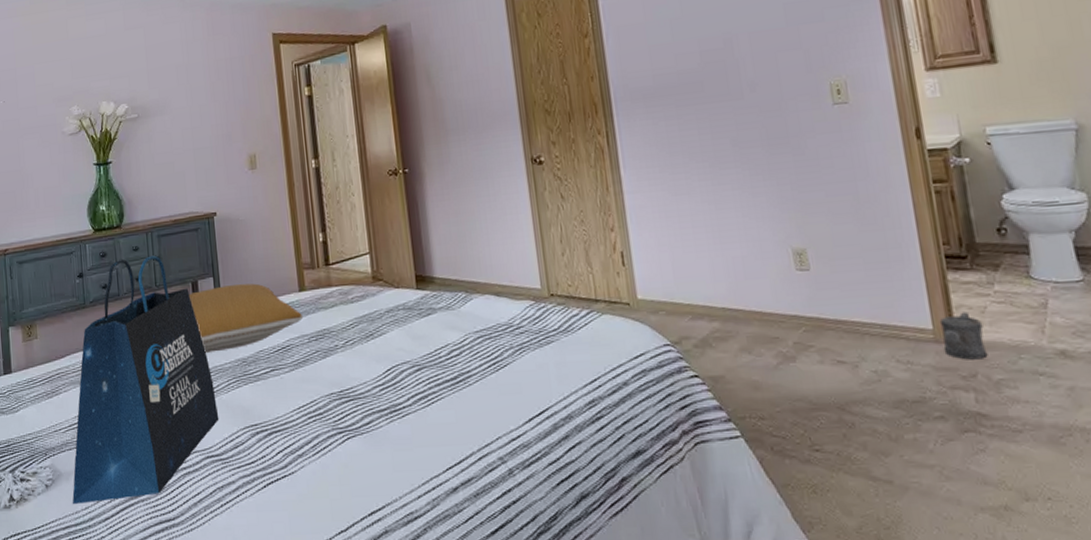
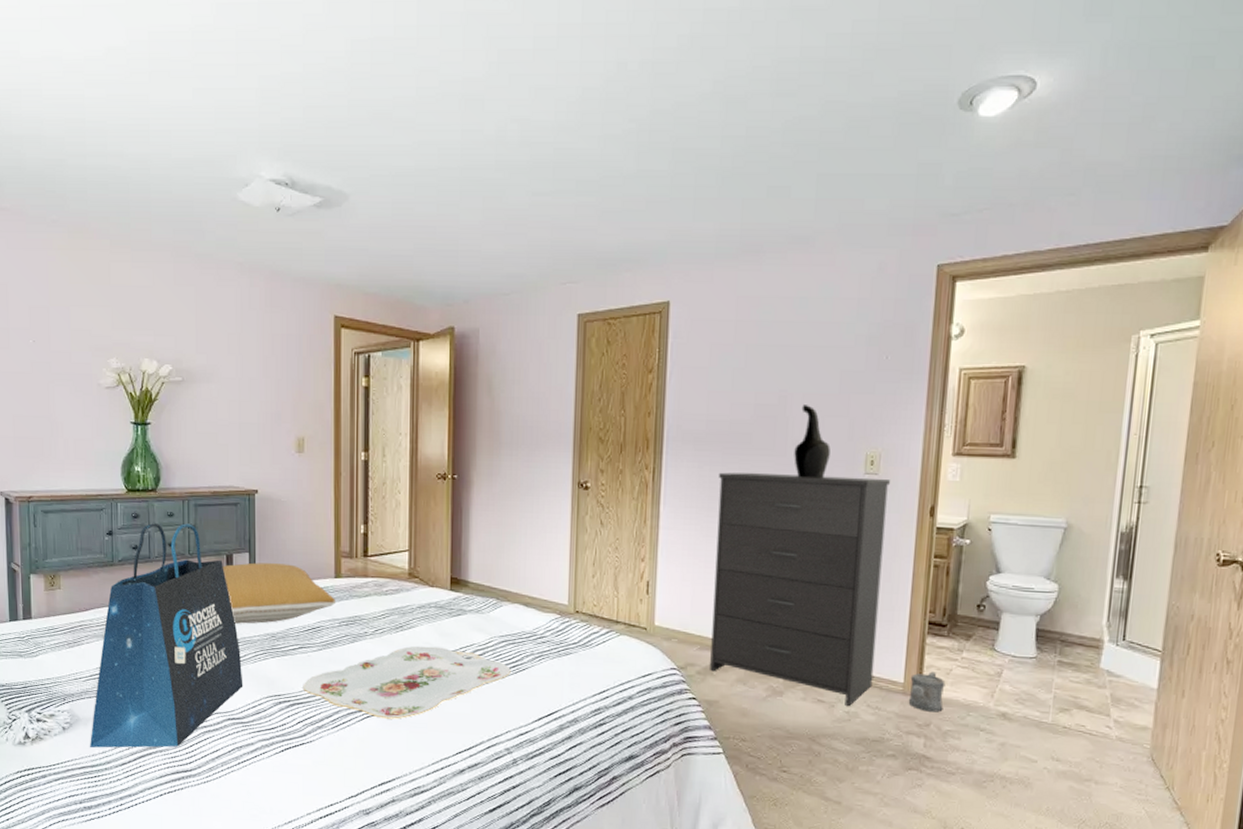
serving tray: none [278,351,492,438] -> present [303,646,511,719]
dresser: none [676,107,897,364] -> present [710,472,890,706]
decorative vase: none [749,43,792,119] -> present [794,405,831,479]

